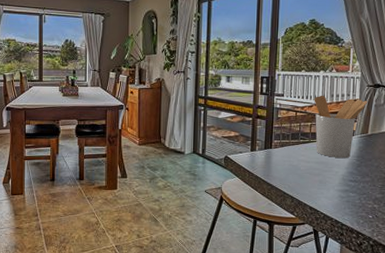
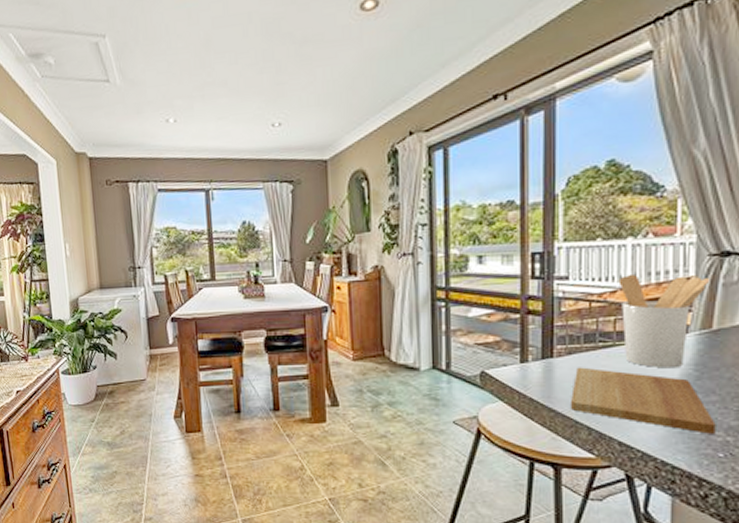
cutting board: none [282,156,368,203] -> present [571,367,716,434]

